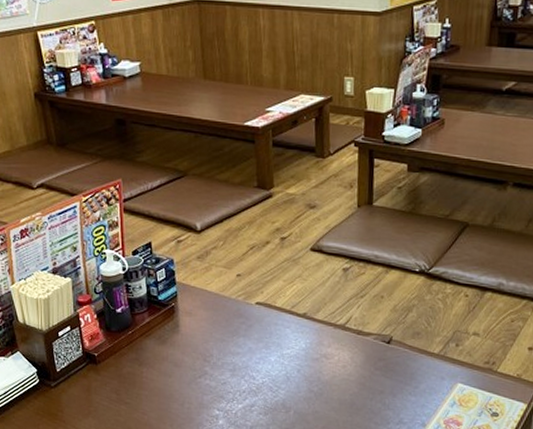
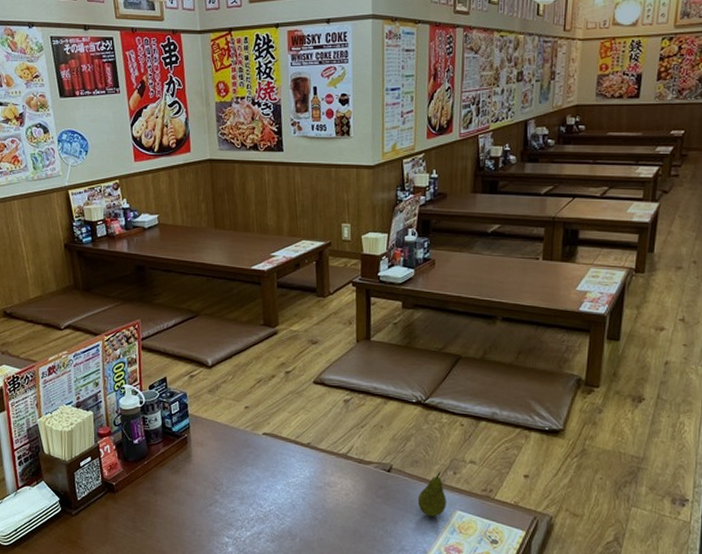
fruit: none [417,343,448,390] -> present [417,471,447,517]

